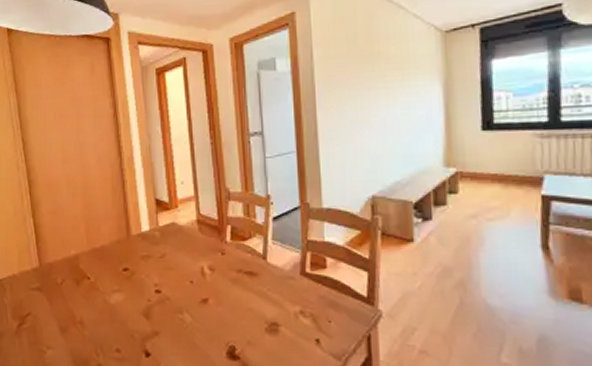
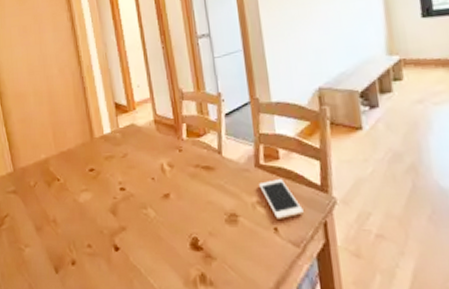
cell phone: none [304,289,348,331] -> present [259,179,304,219]

